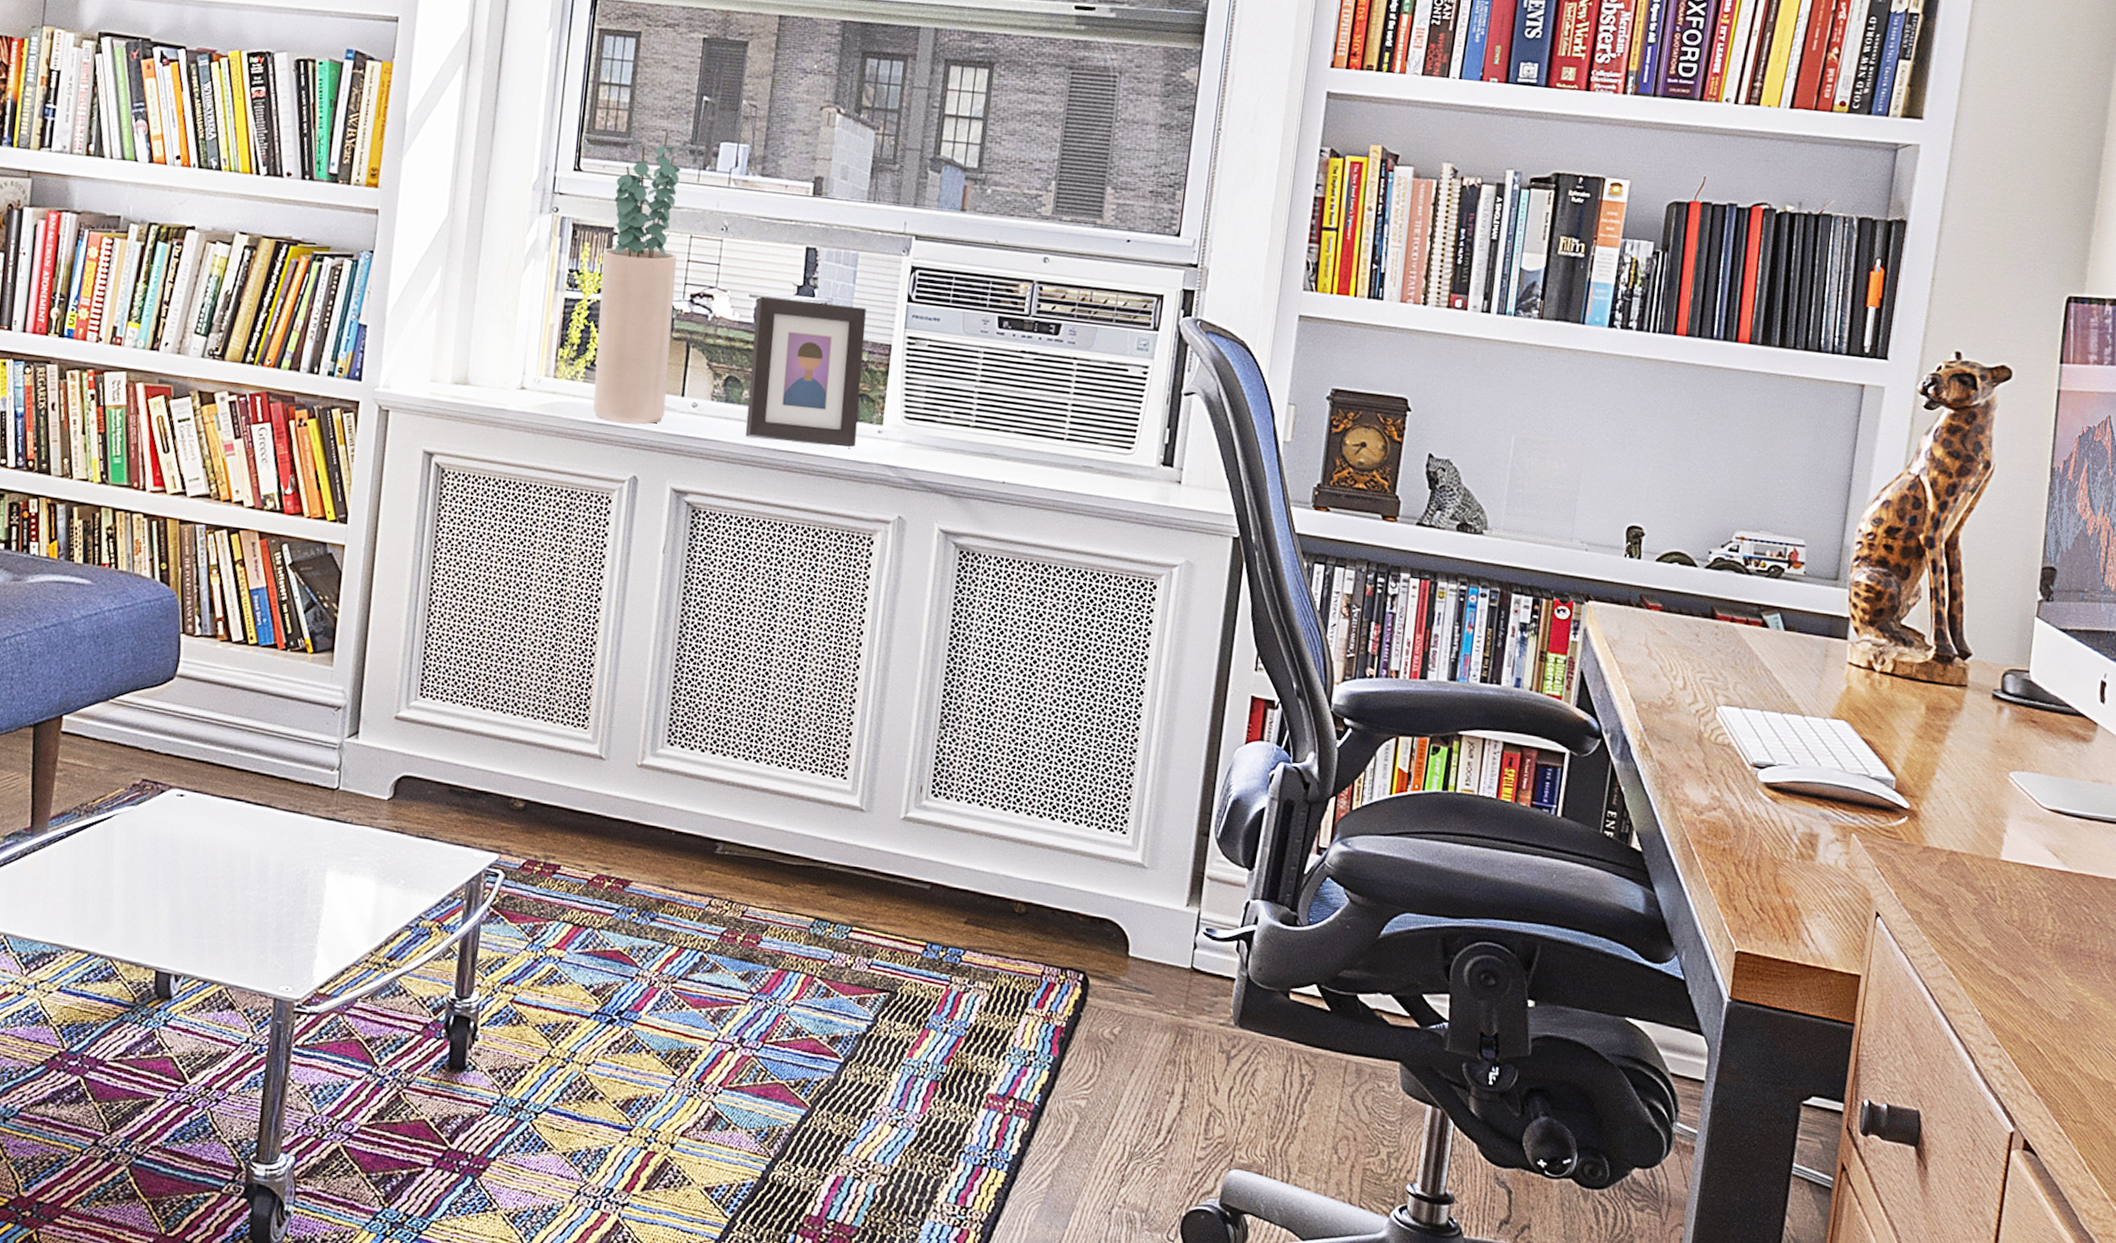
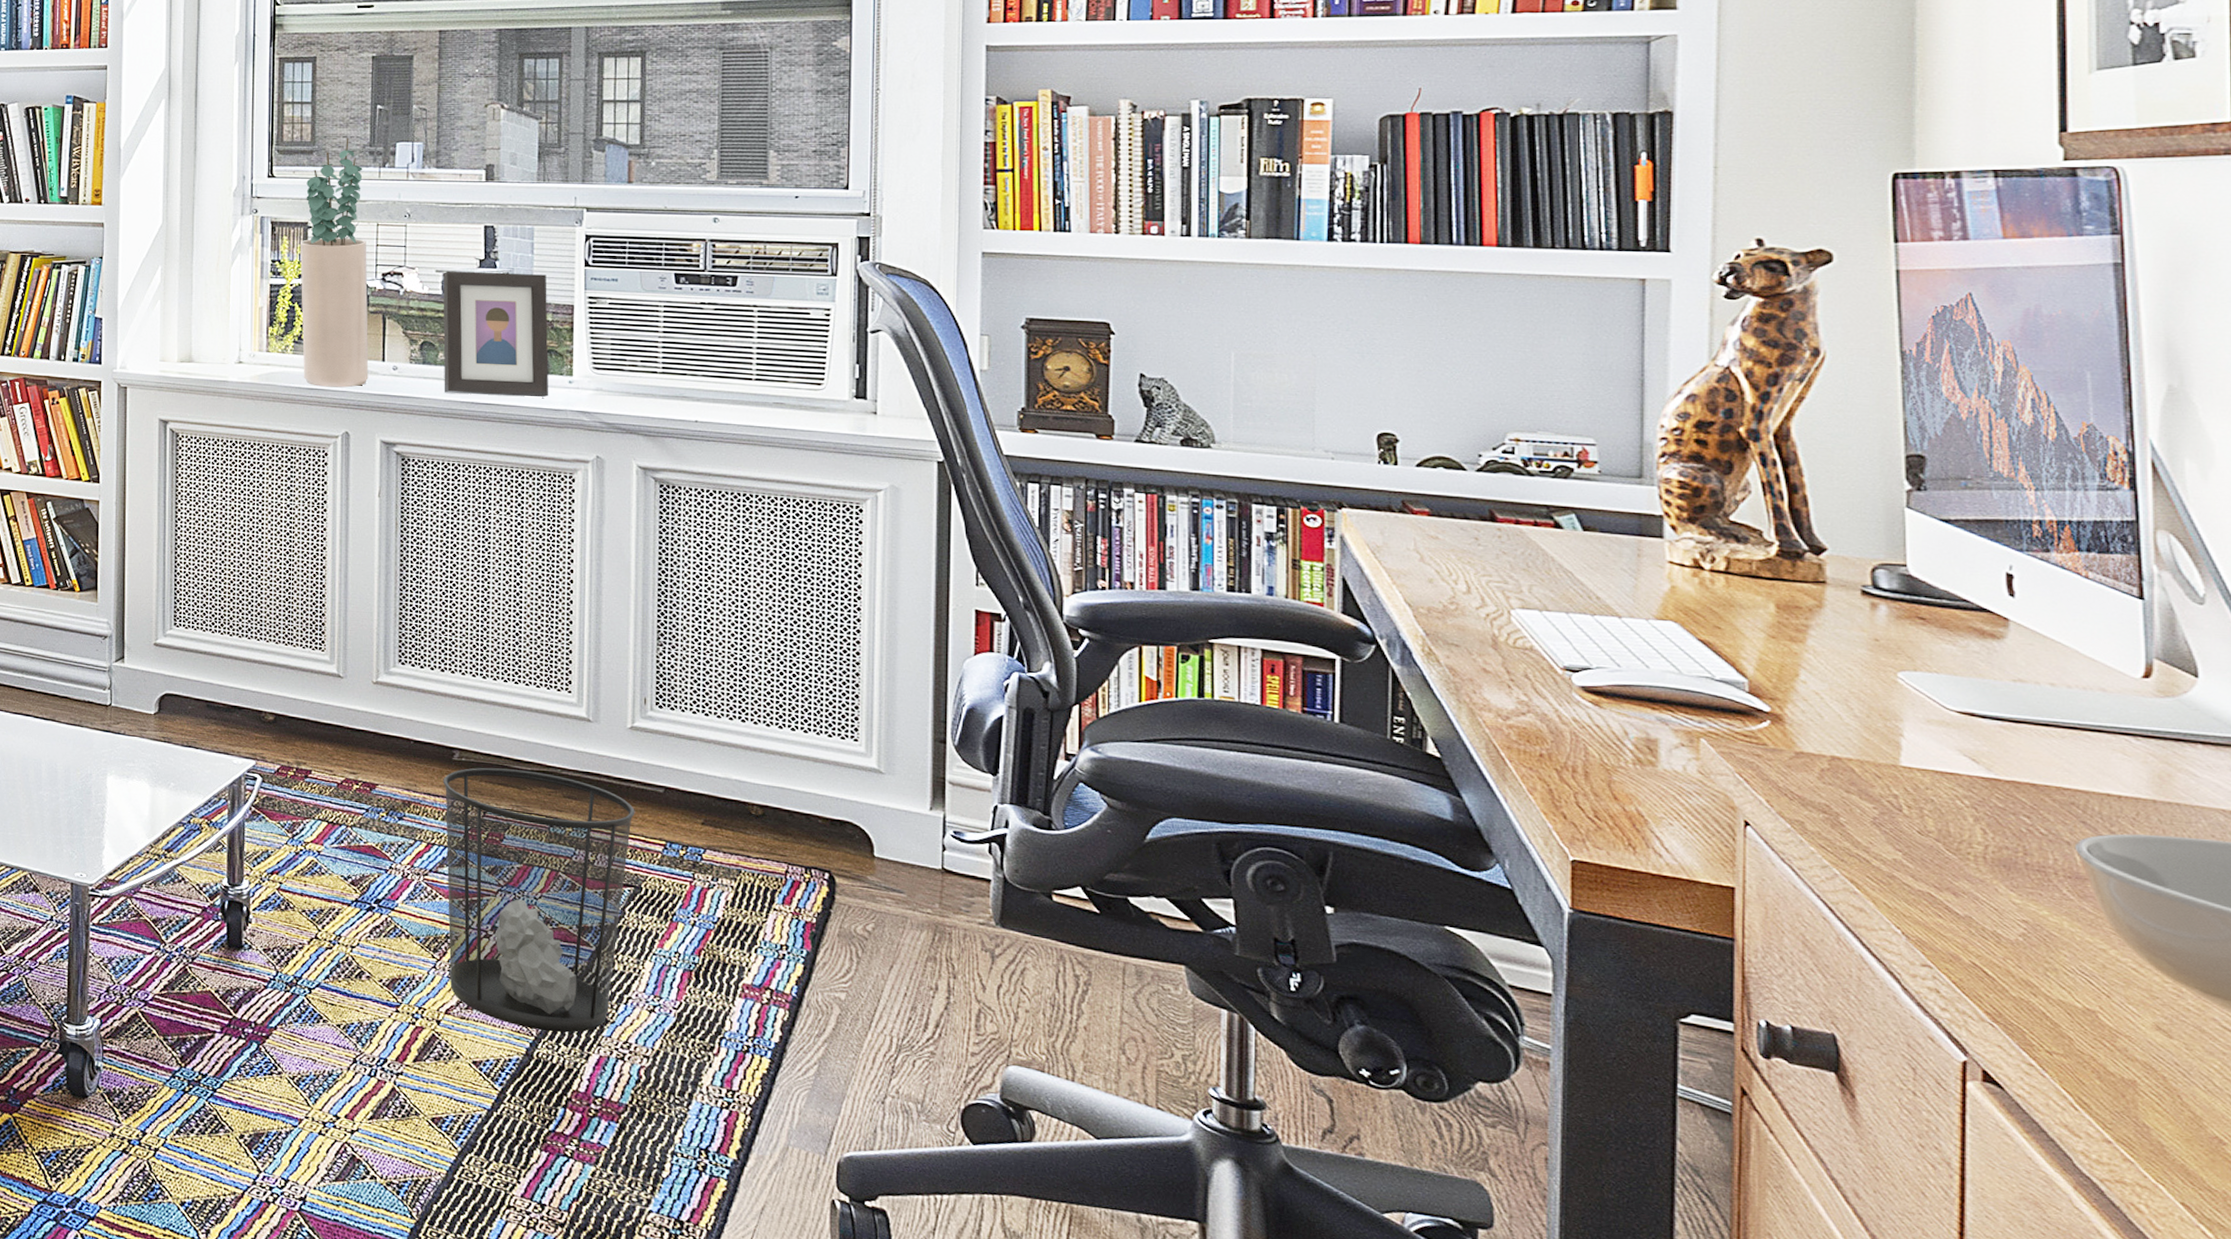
waste bin: none [688,862,899,1152] -> present [443,767,635,1033]

